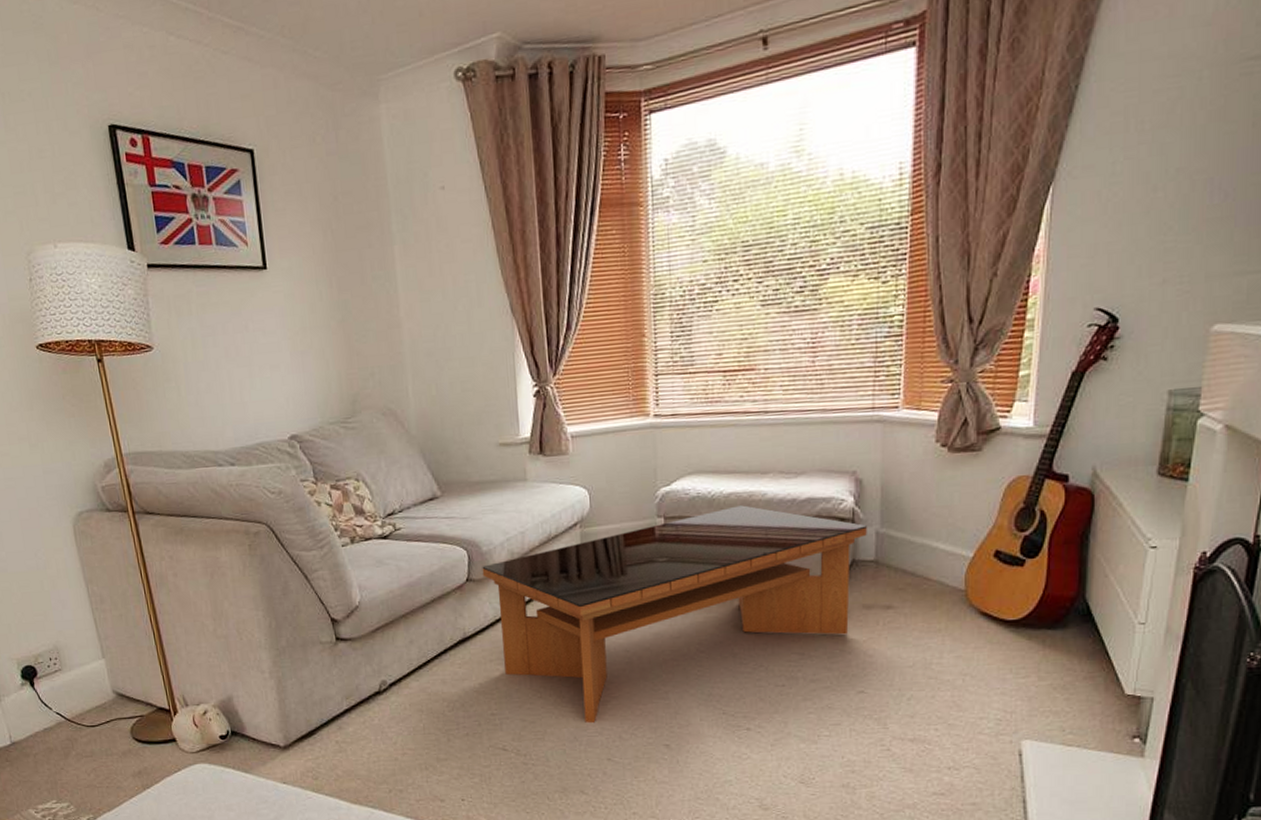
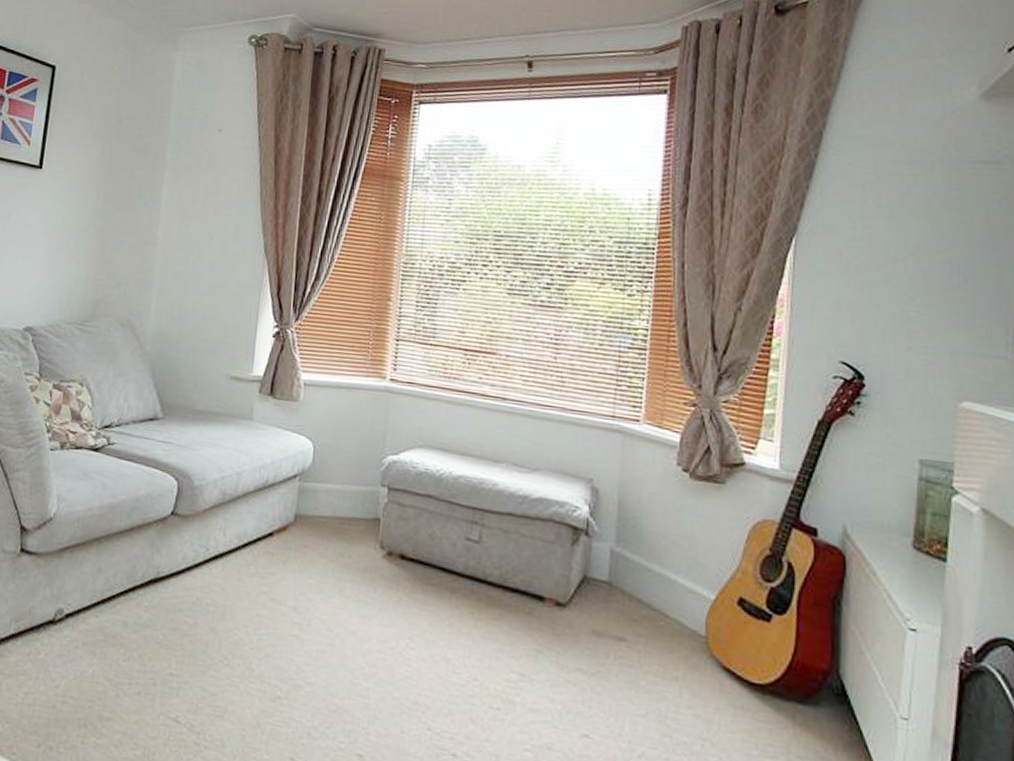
coffee table: present [482,505,867,724] -> none [189,490,601,710]

